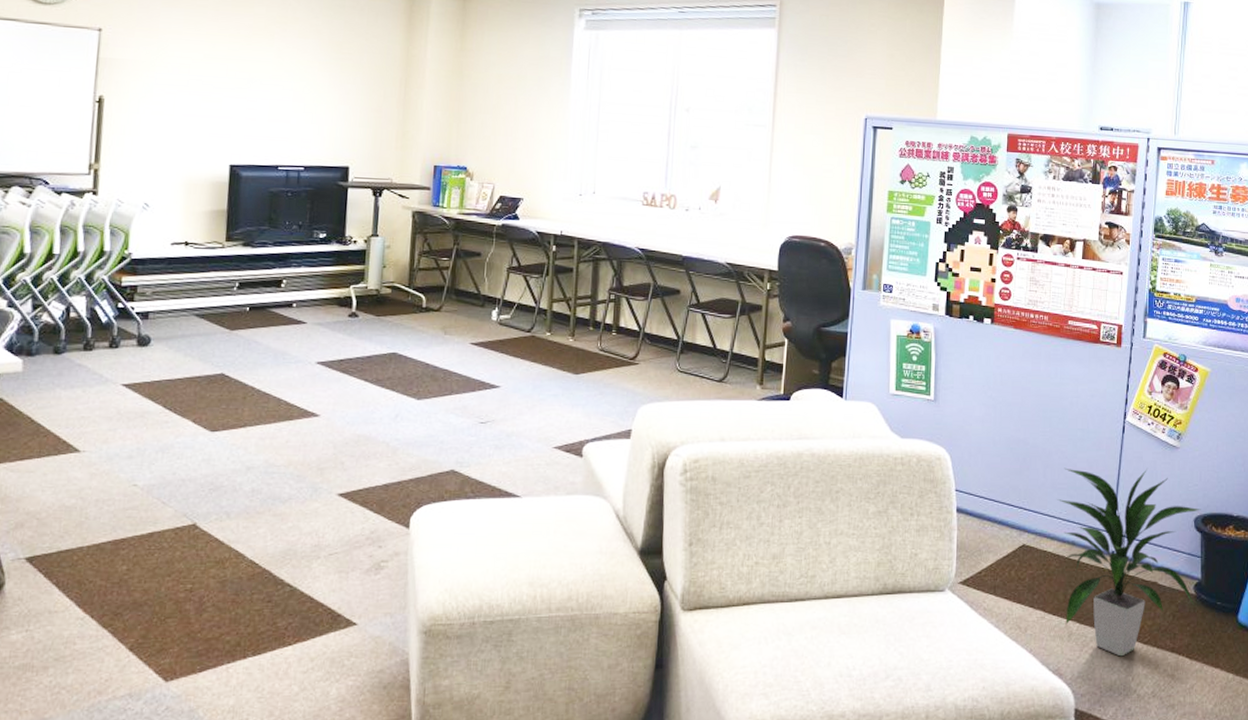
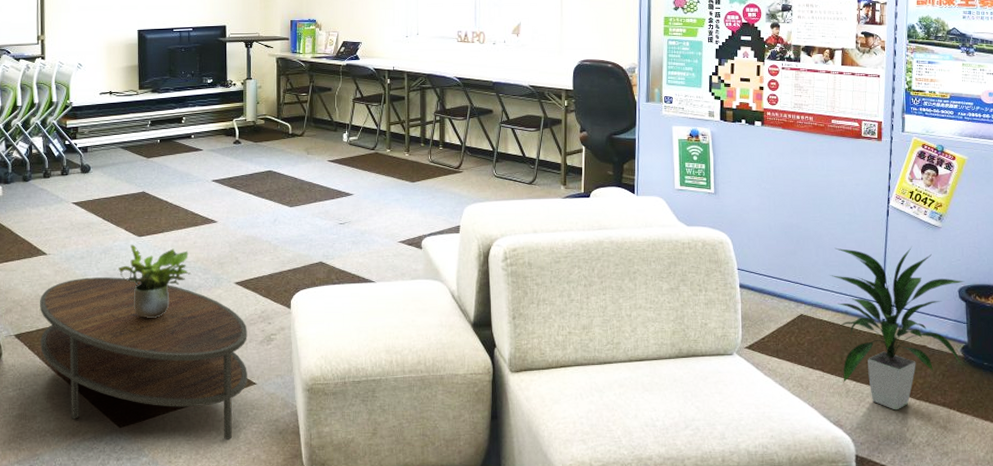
coffee table: none [61,483,350,696] -> present [39,277,247,439]
potted plant: none [179,441,280,538] -> present [118,244,192,318]

